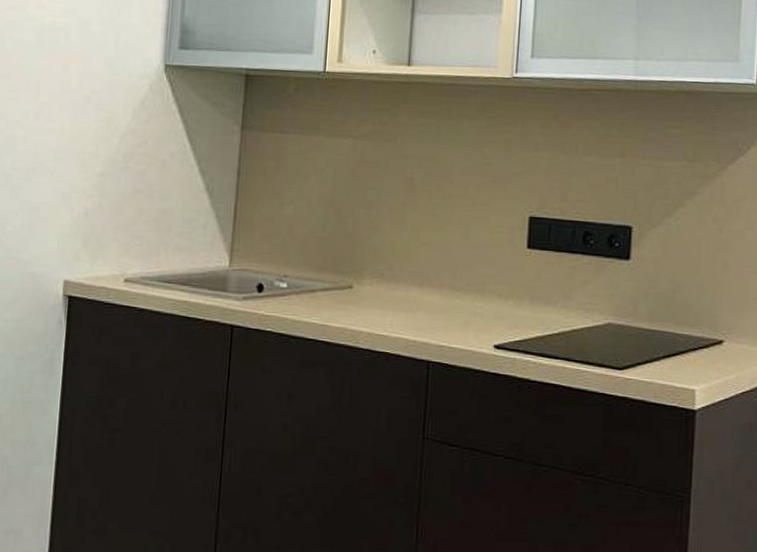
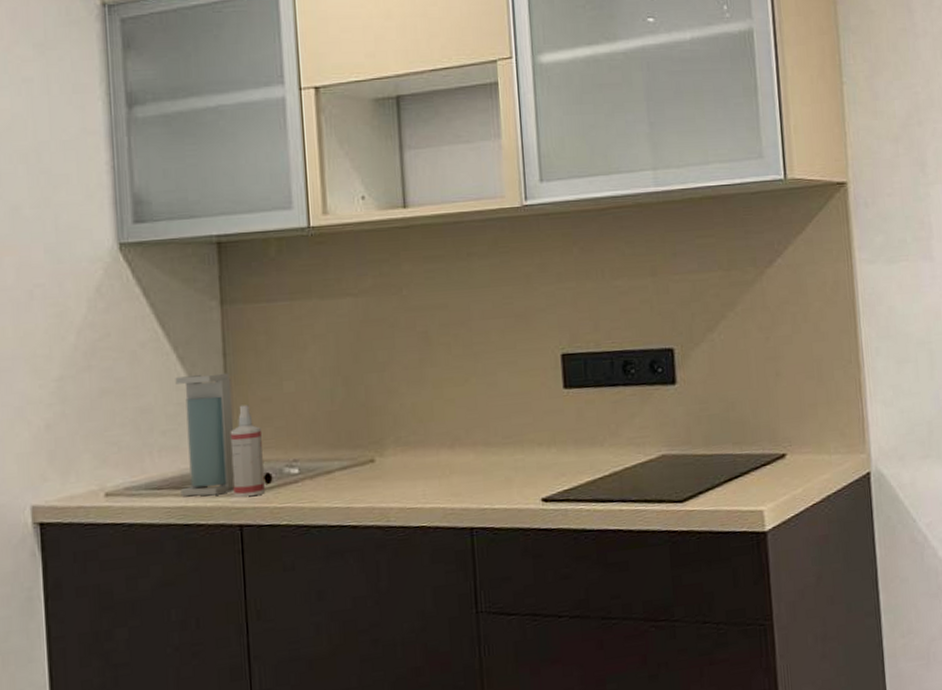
soap dispenser: none [186,187,241,296] -> present [175,373,235,497]
spray bottle: none [229,220,260,302] -> present [230,404,265,498]

